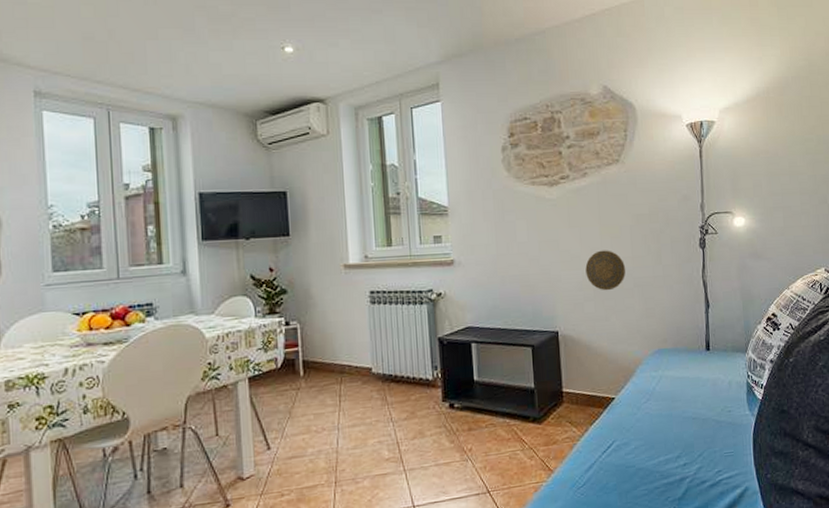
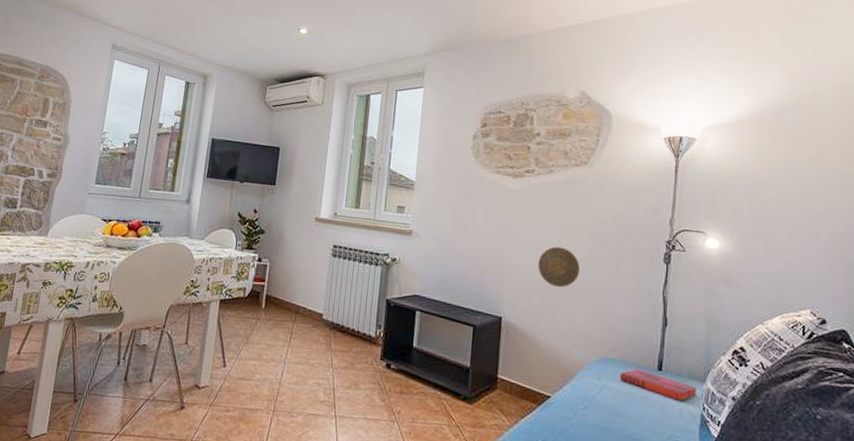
hardback book: none [674,353,742,375] -> present [619,368,698,402]

